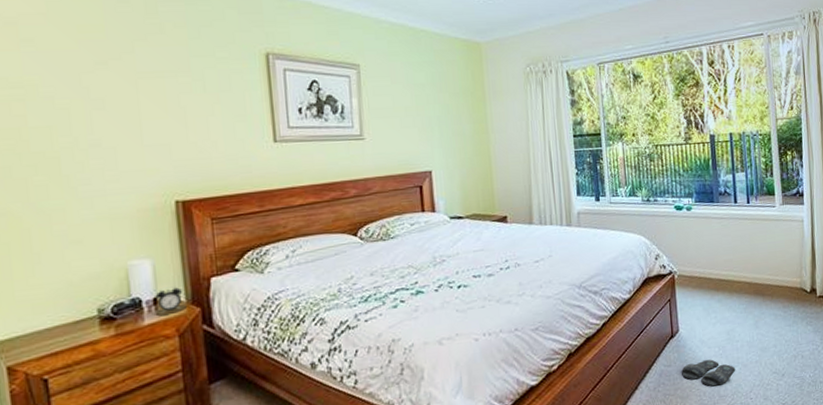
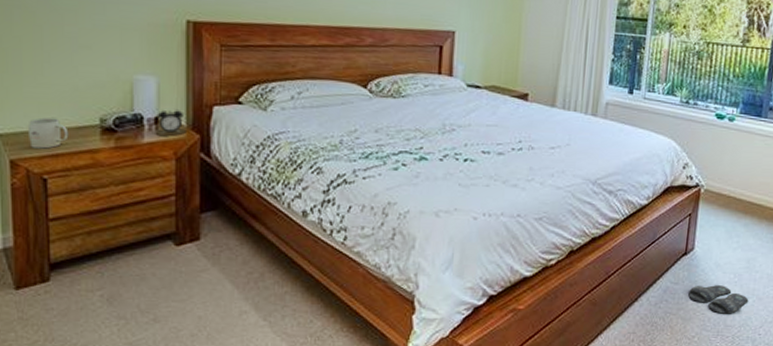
mug: none [22,317,67,351] -> present [27,117,69,149]

